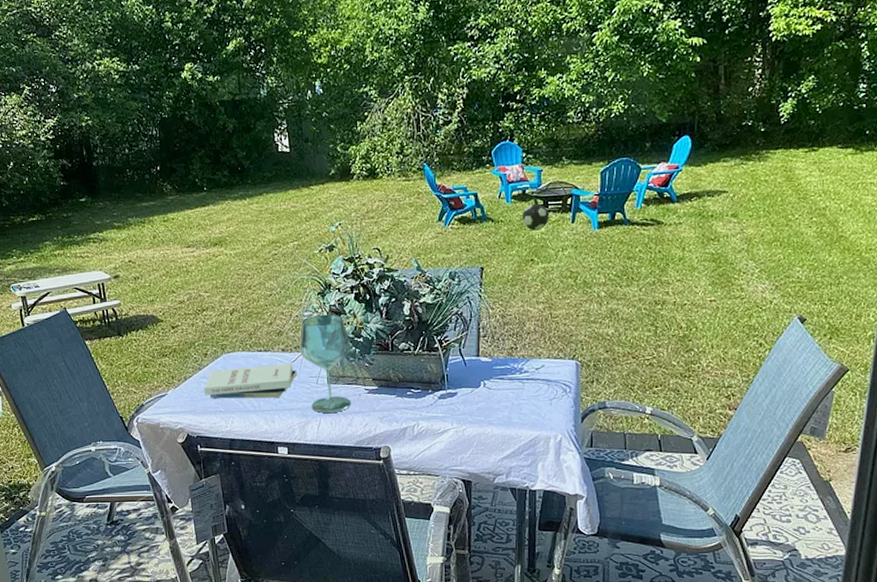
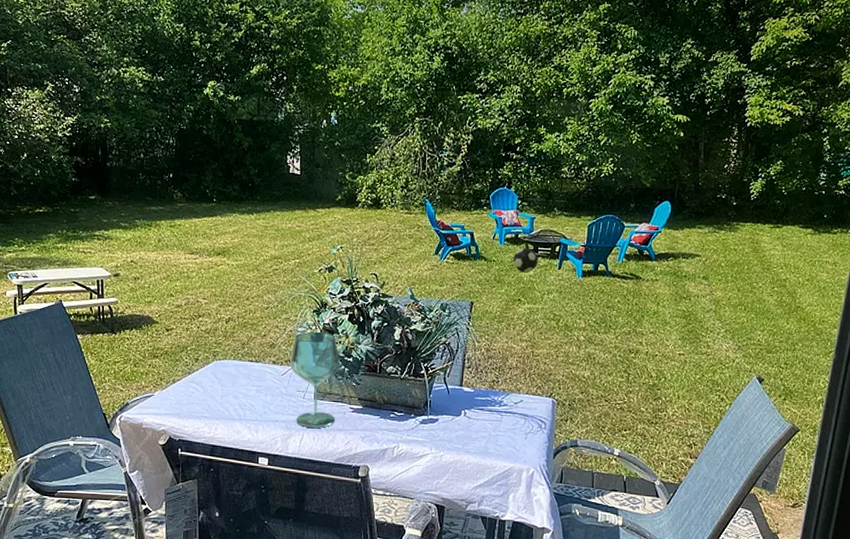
books: present [204,363,297,399] -> none [191,375,286,408]

